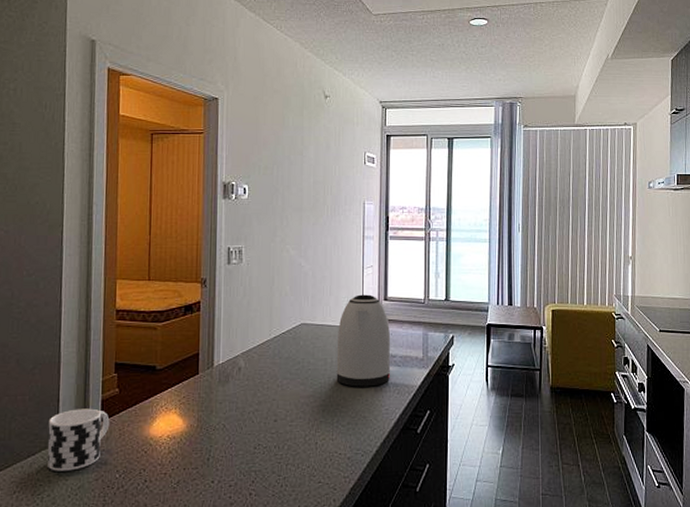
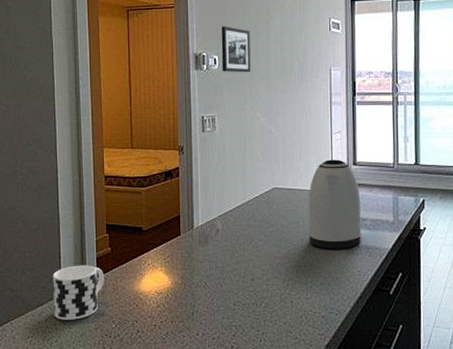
picture frame: none [251,155,283,204] -> present [221,26,251,73]

